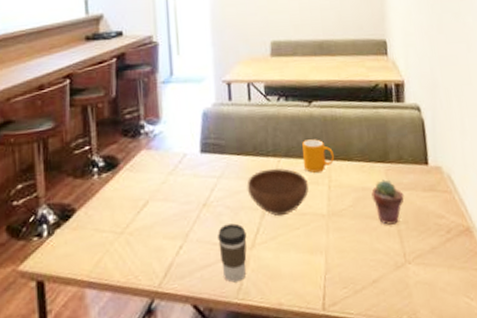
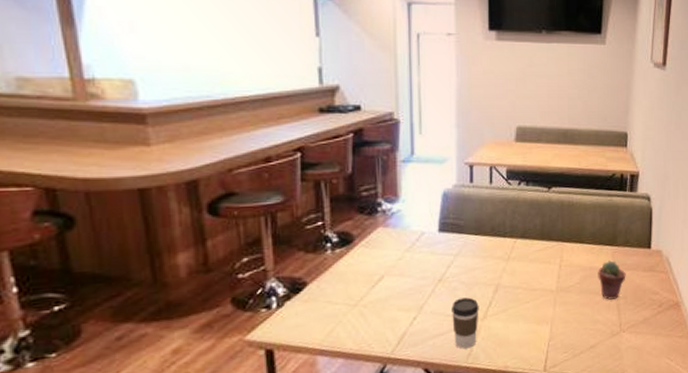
bowl: present [247,168,309,217] -> none [482,248,541,292]
mug: present [302,139,335,173] -> none [538,222,568,253]

